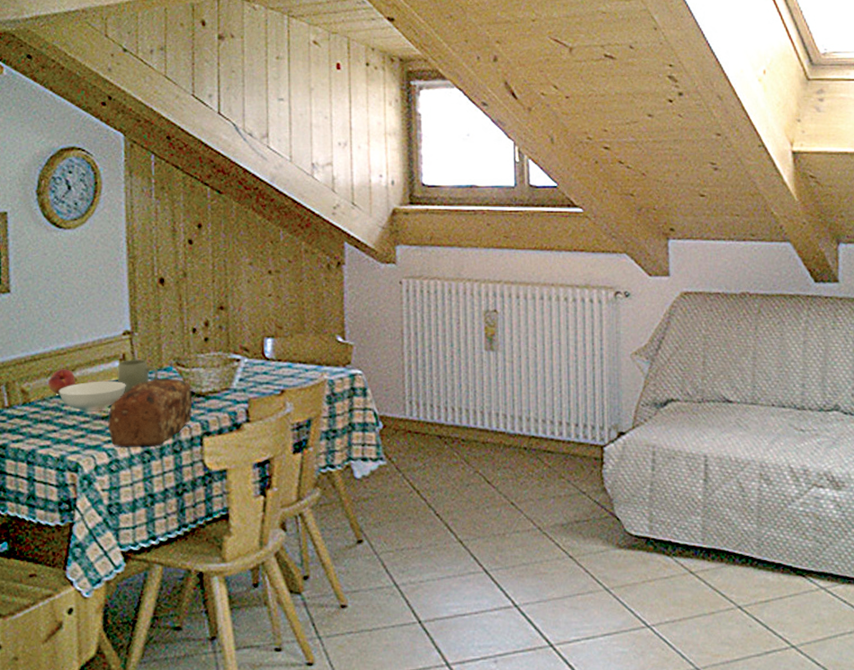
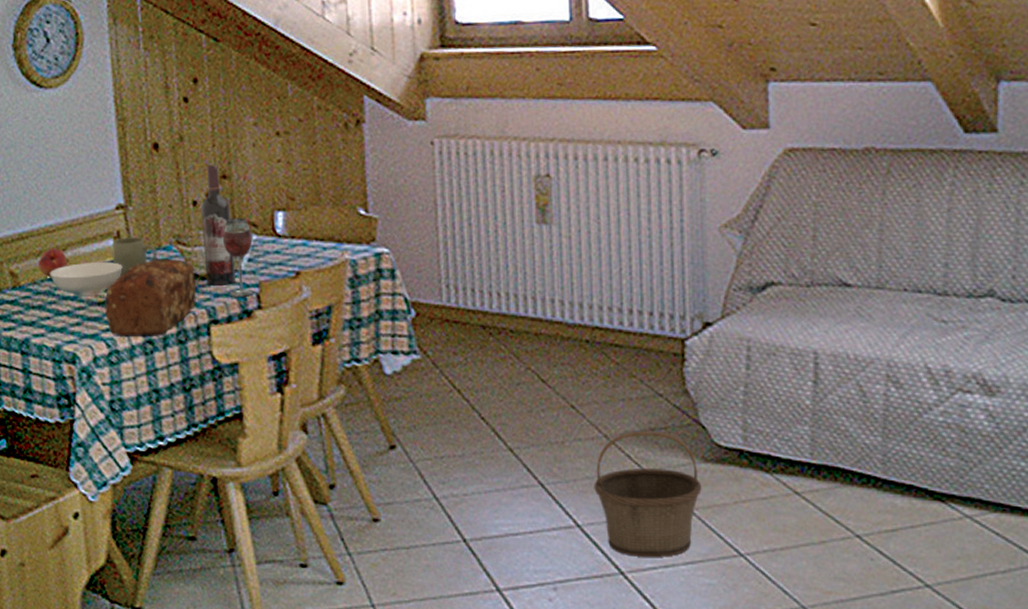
wine bottle: none [199,297,228,402] -> present [200,164,236,286]
wineglass: none [217,342,244,412] -> present [222,217,254,297]
basket: none [529,523,617,631] -> present [594,431,702,557]

